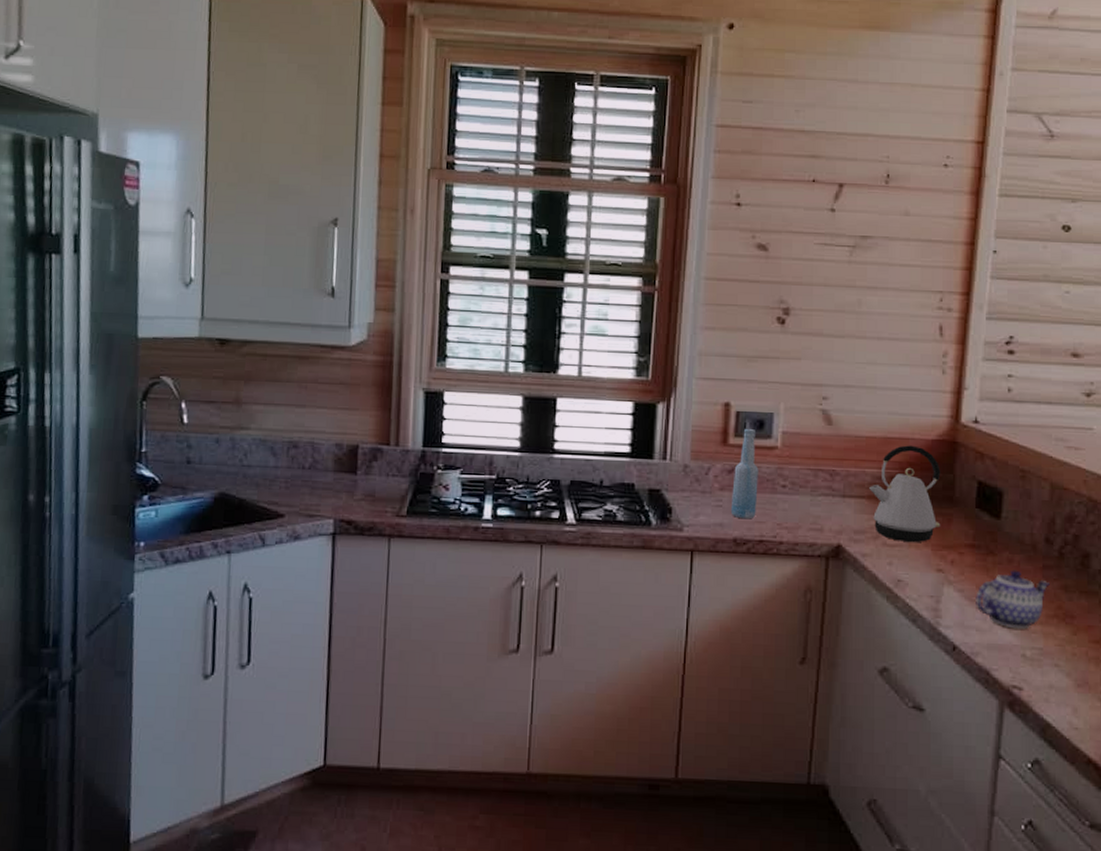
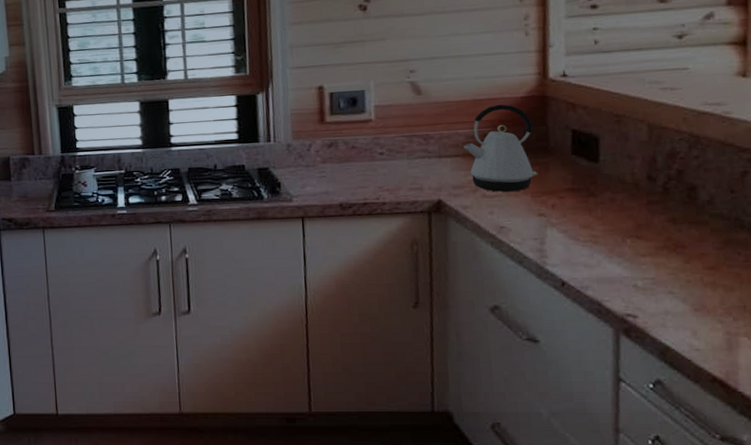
bottle: present [730,428,759,519] -> none [333,106,358,186]
teapot: present [976,570,1049,629] -> none [580,208,656,262]

